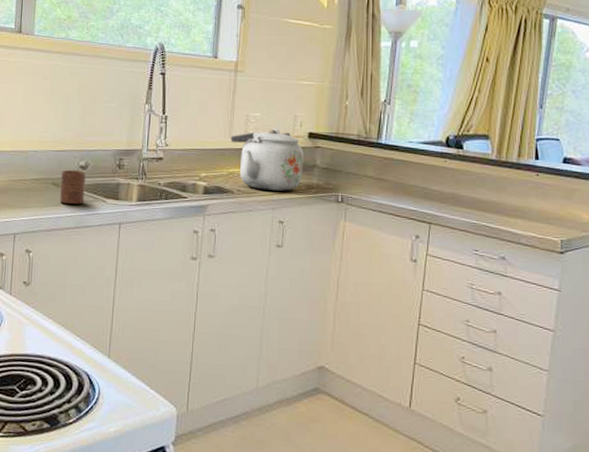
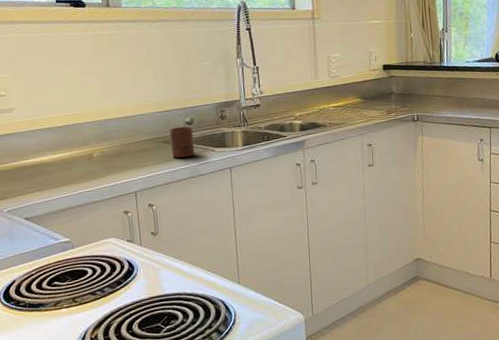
kettle: present [230,128,303,191] -> none [317,65,382,120]

